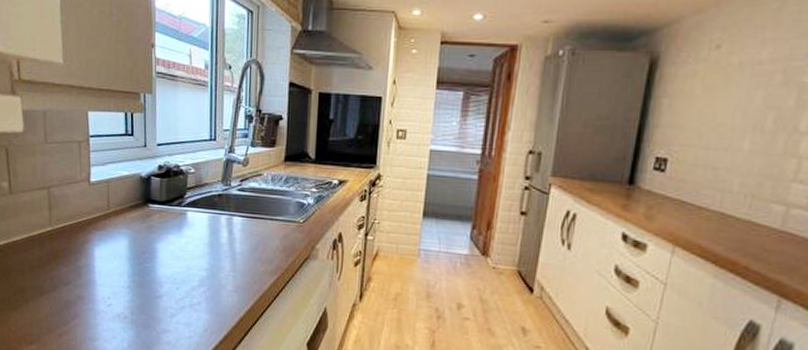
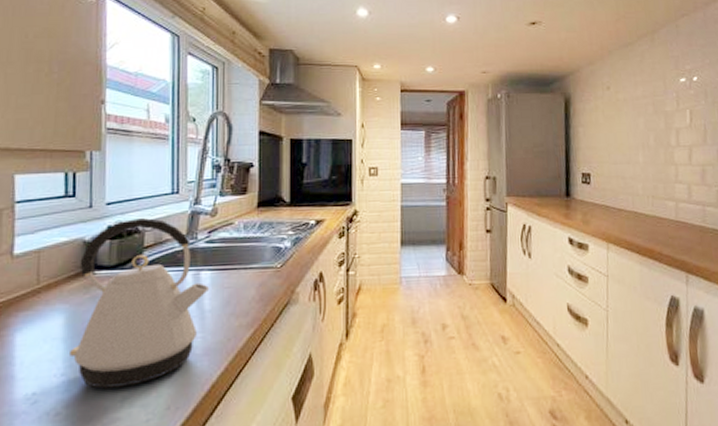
kettle: none [133,161,241,306] -> present [70,218,210,389]

